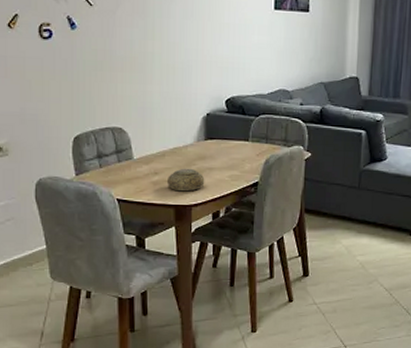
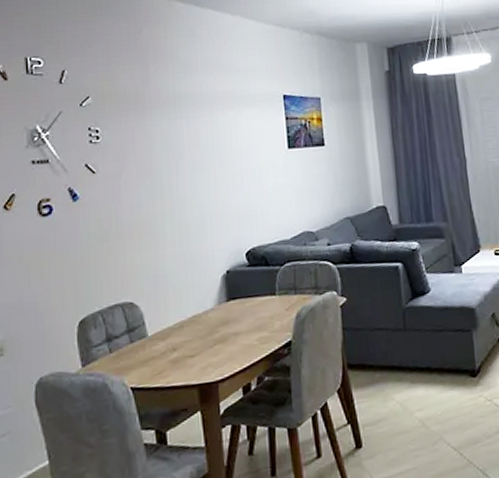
bowl: present [167,168,205,192] -> none [188,337,231,367]

